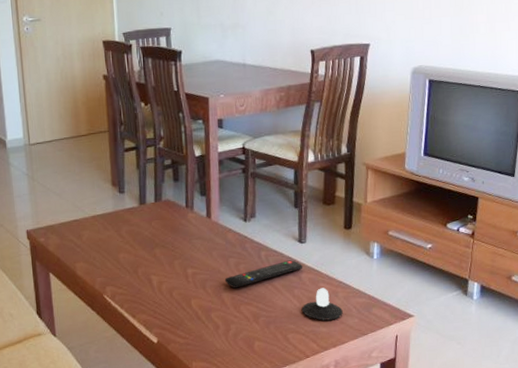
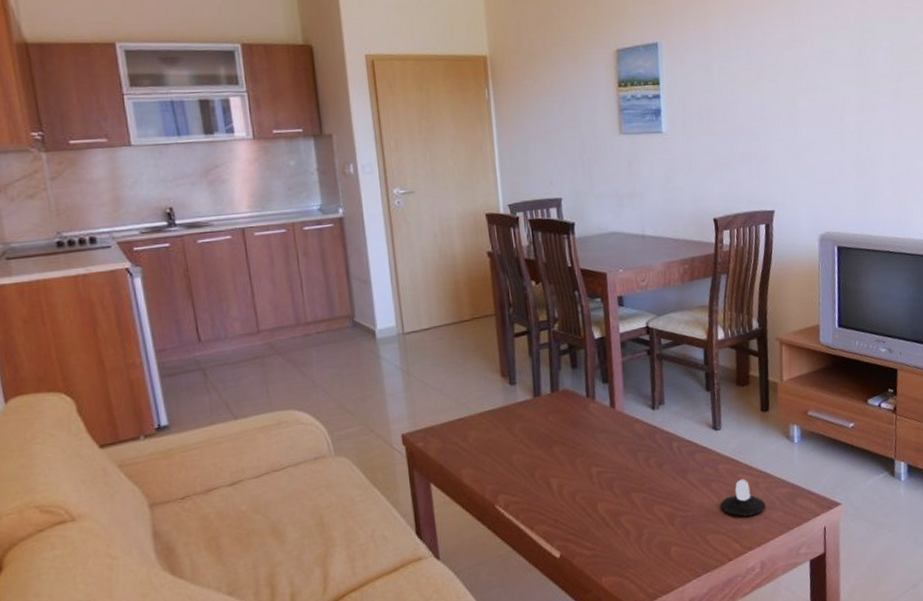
remote control: present [224,260,303,289] -> none [633,450,720,487]

